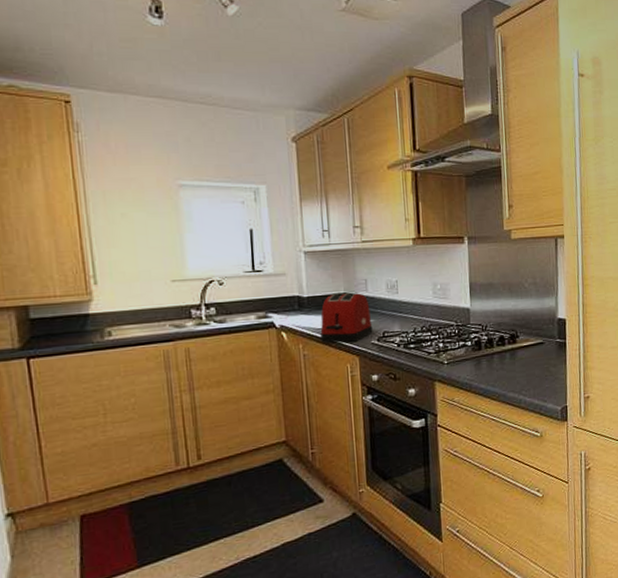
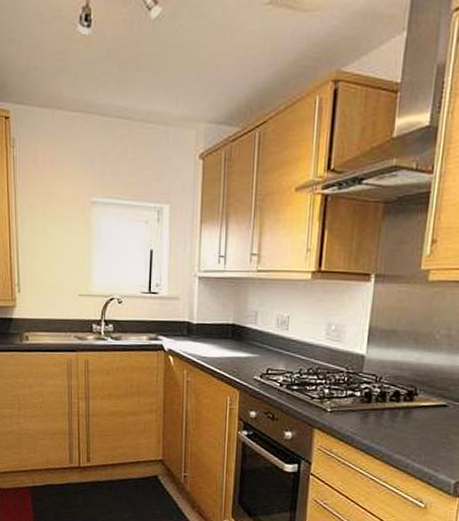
toaster: present [320,293,373,343] -> none [205,323,257,376]

